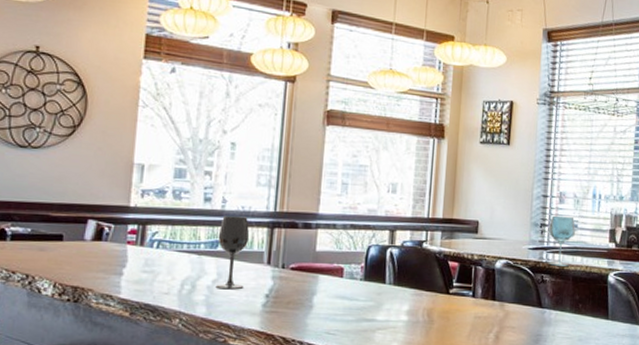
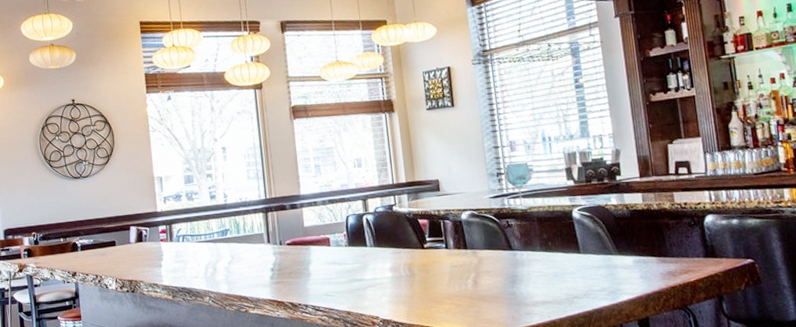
wine glass: present [215,216,250,290] -> none [226,206,252,269]

